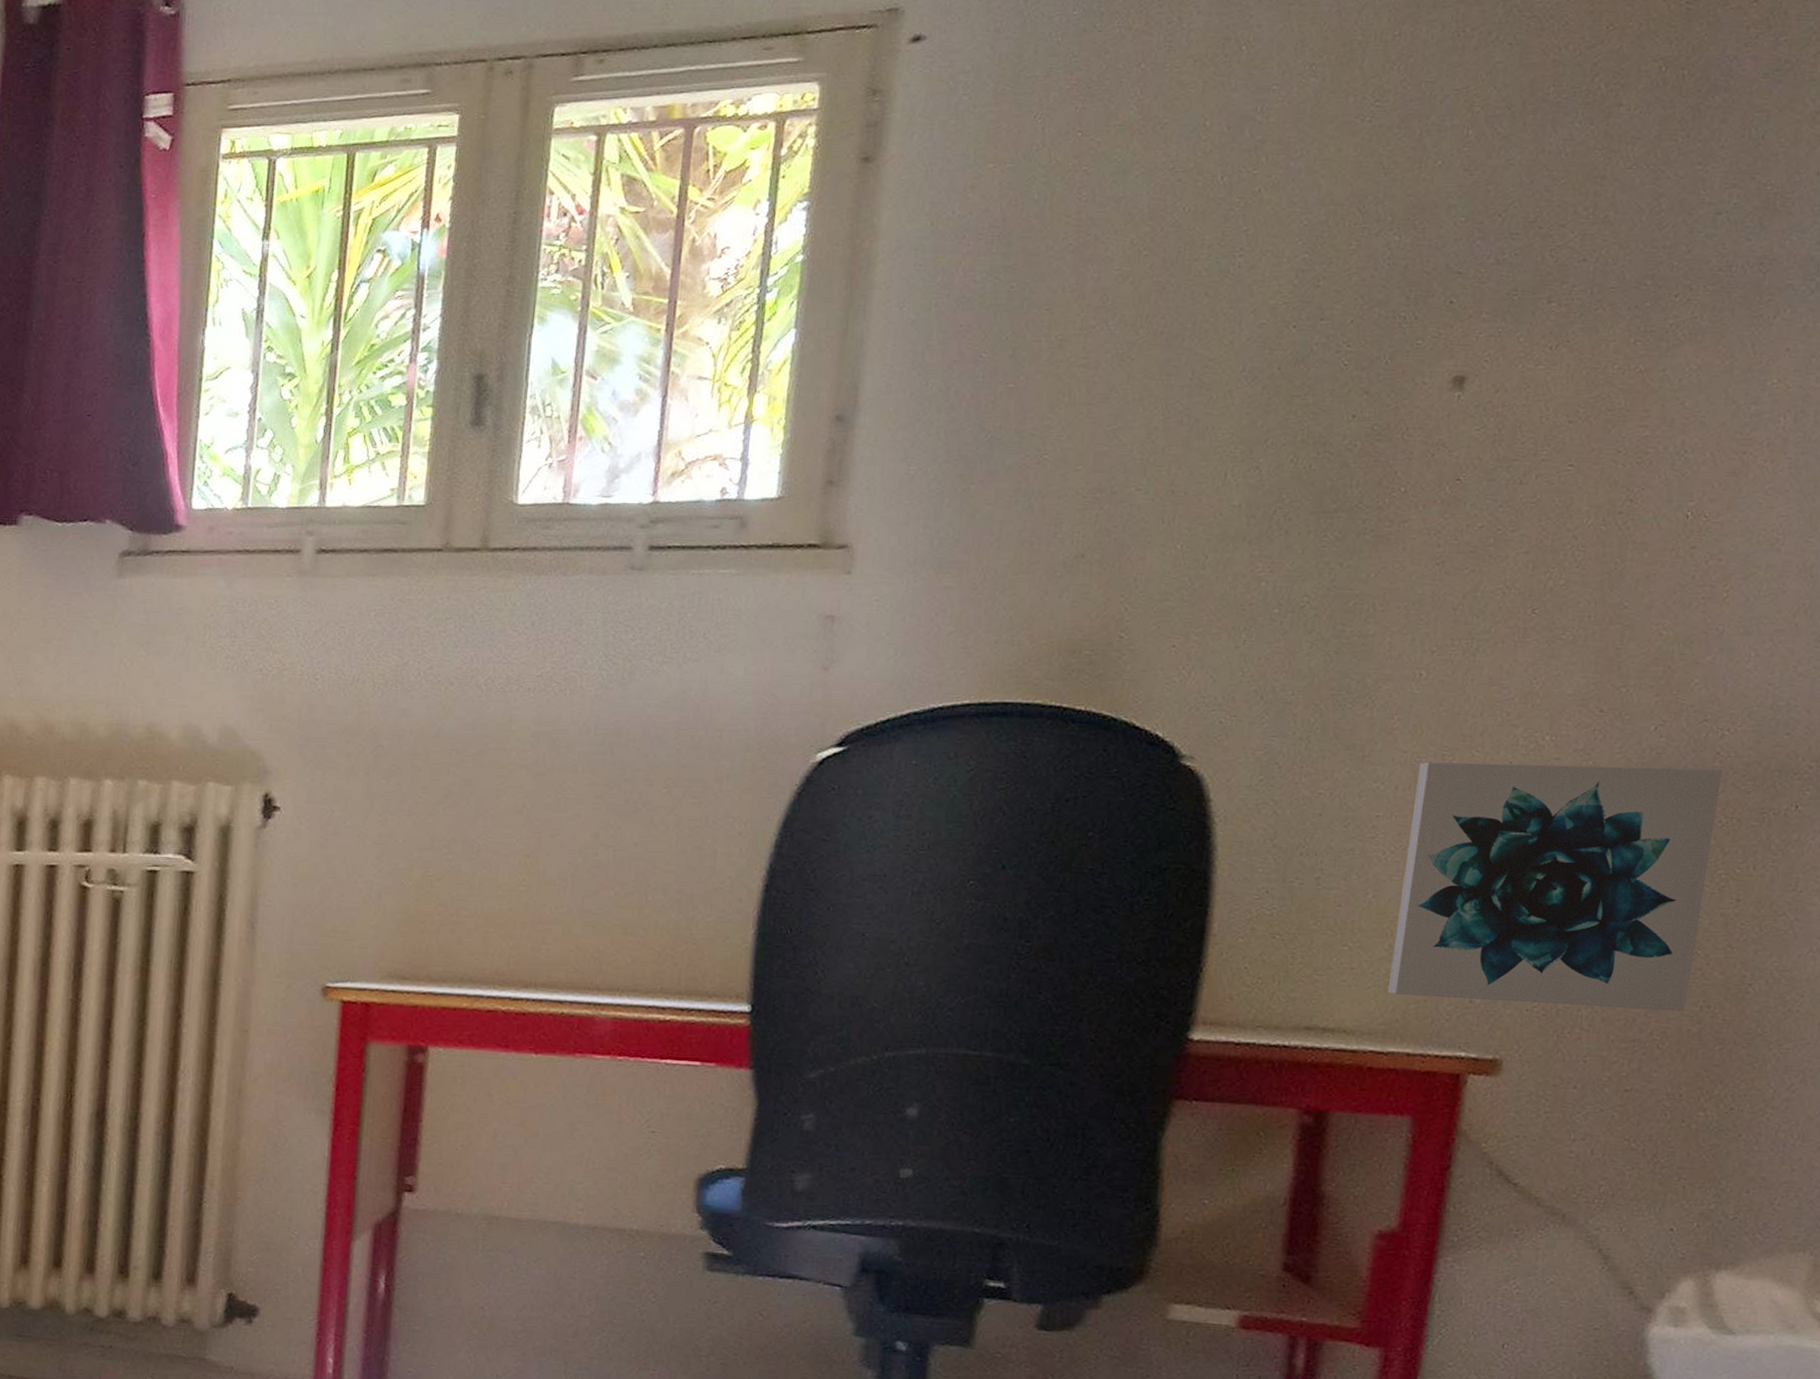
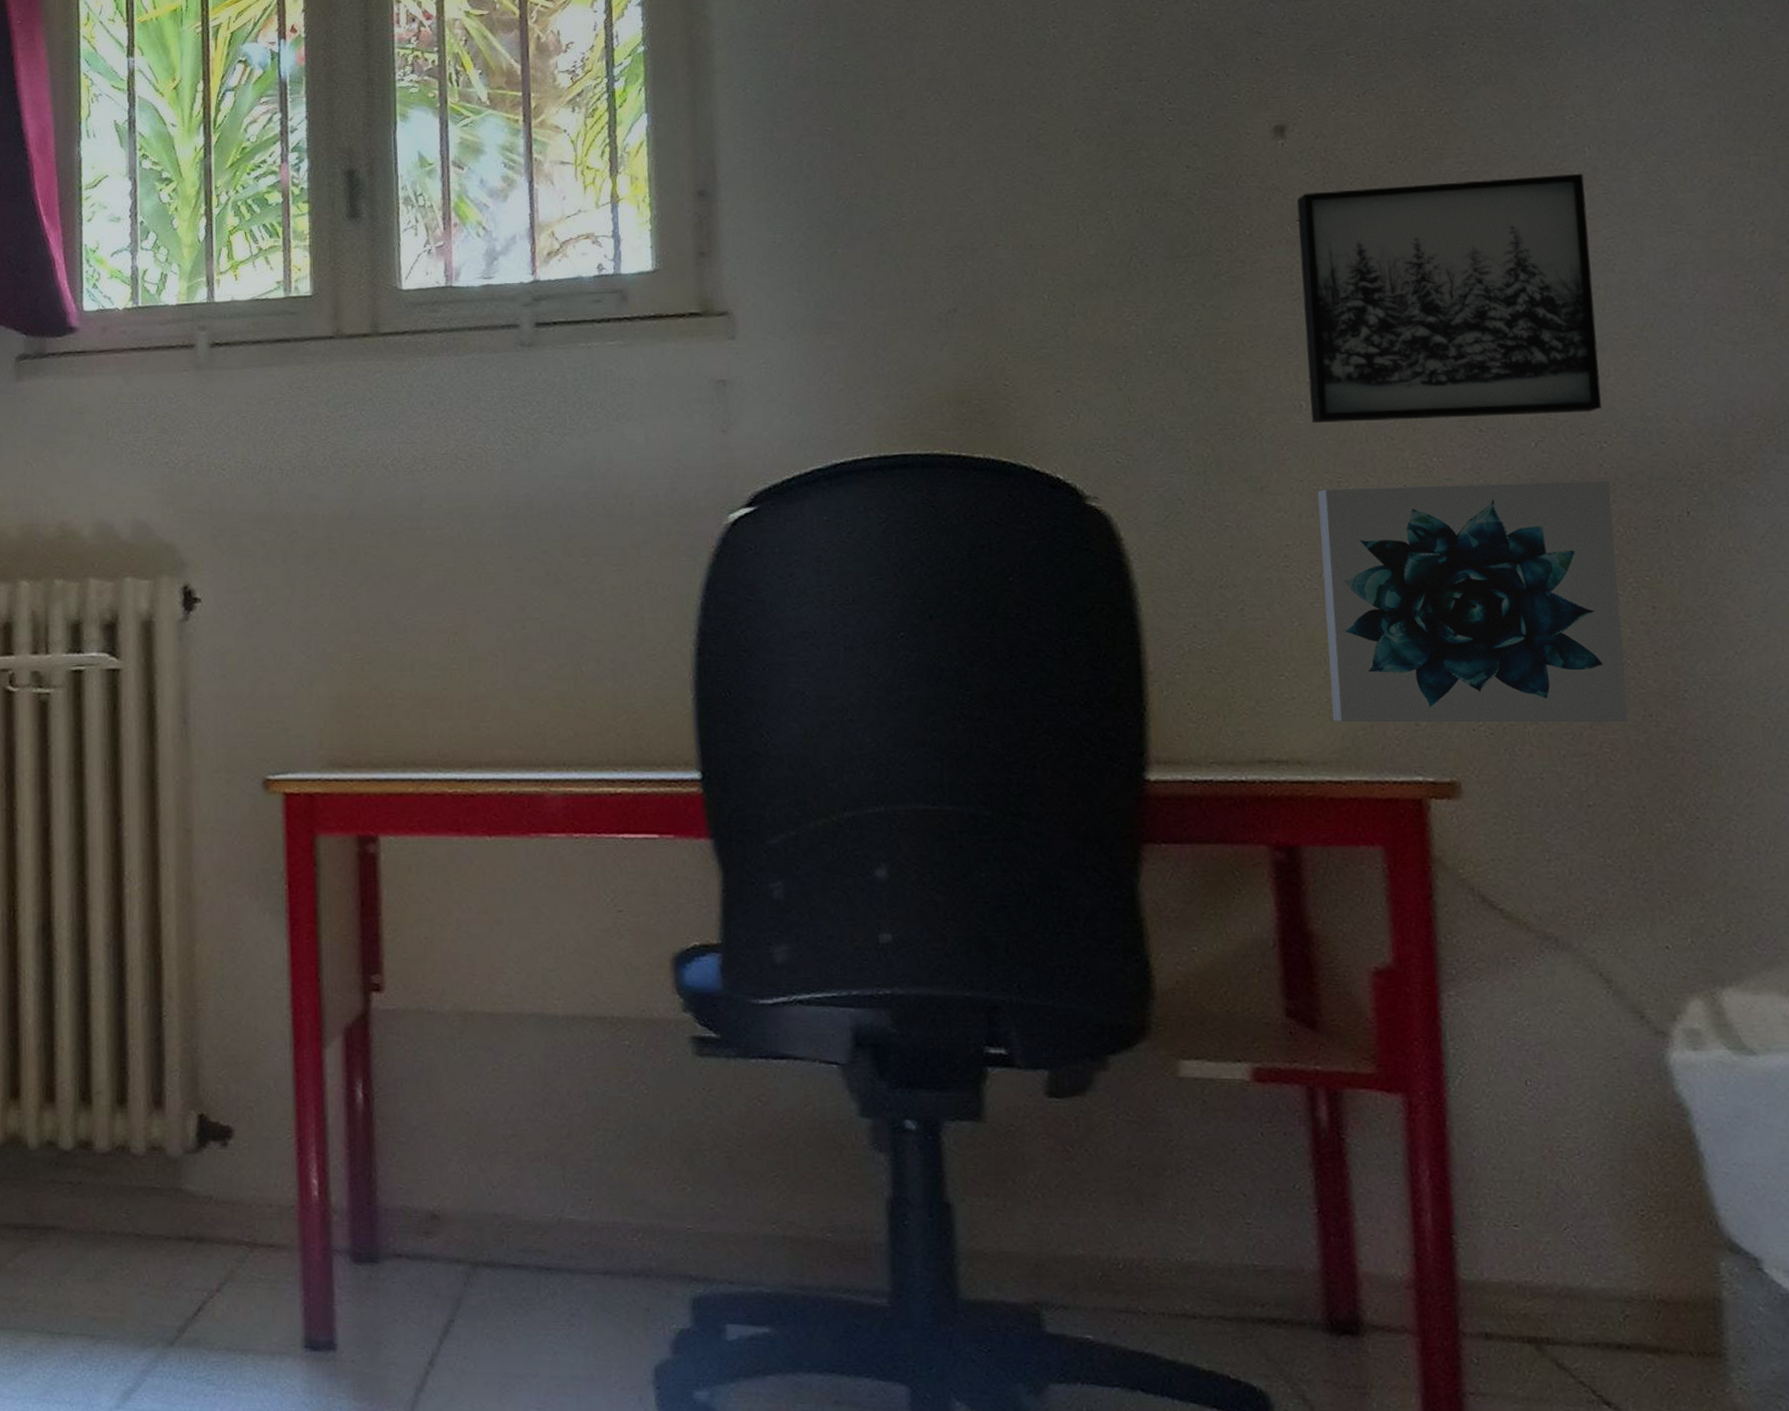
wall art: none [1428,444,1772,698] -> present [1296,173,1602,424]

